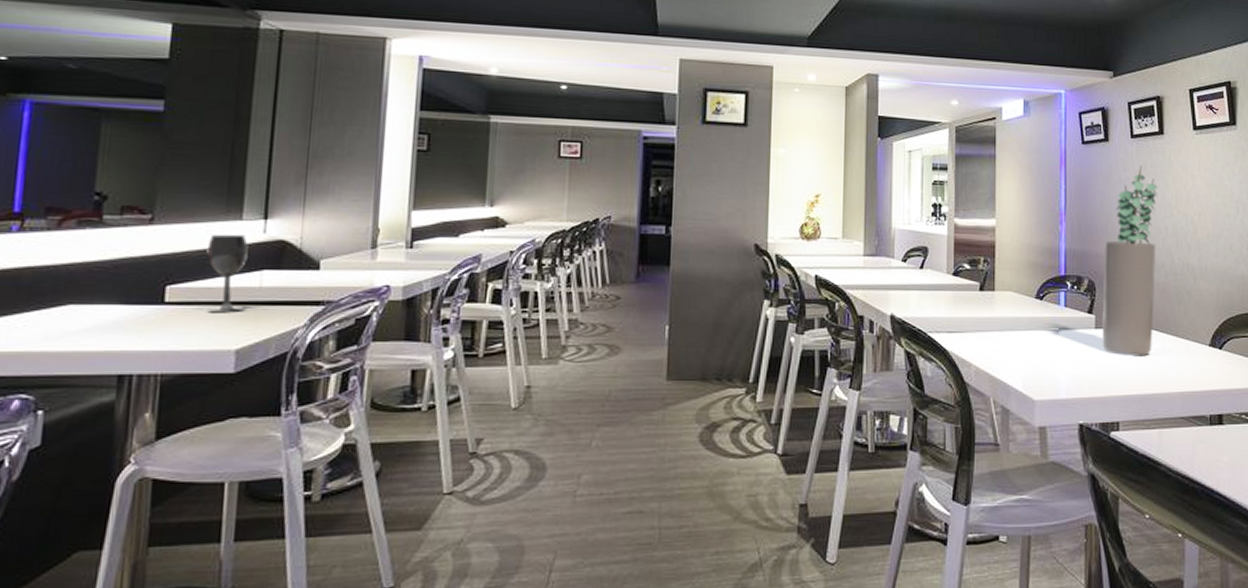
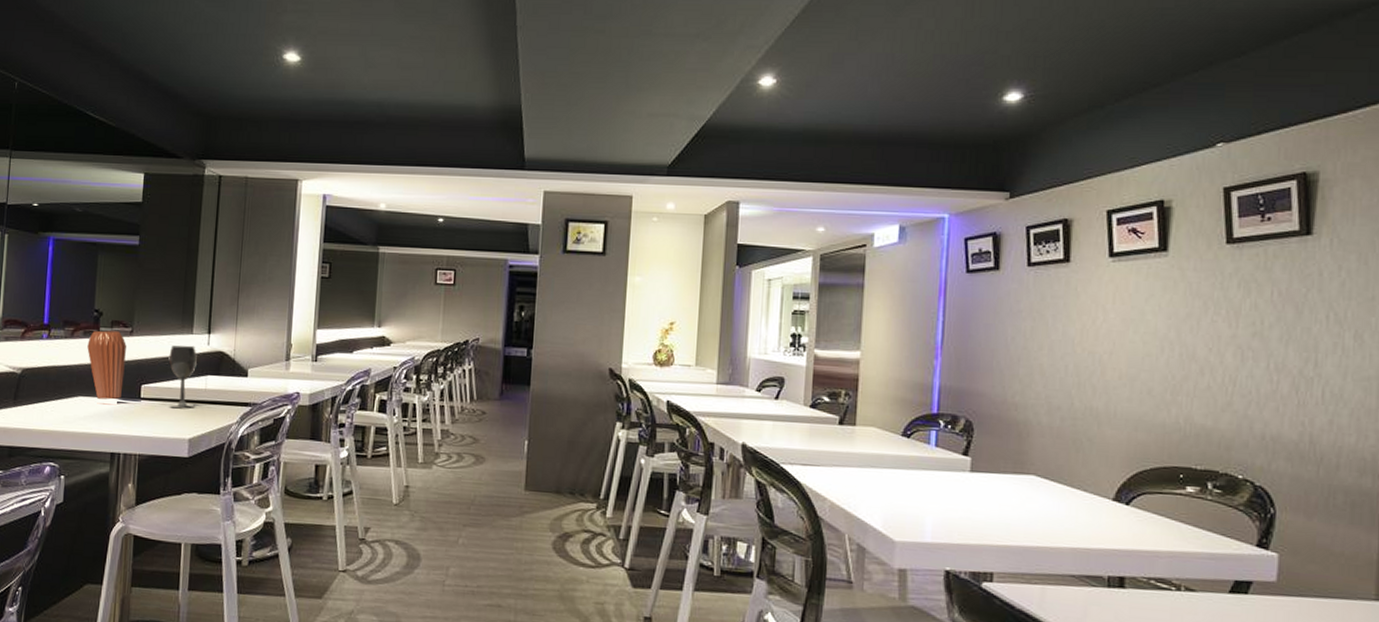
vase: none [82,218,144,307] -> present [87,330,126,400]
vase: present [1102,165,1157,357] -> none [978,296,1057,506]

